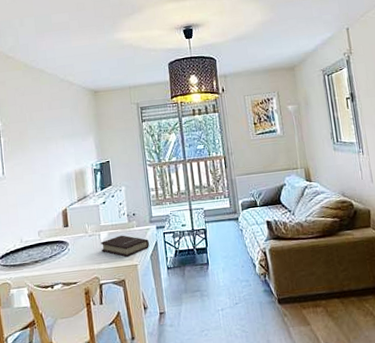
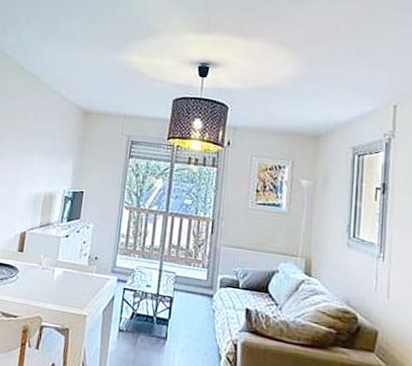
book: present [100,235,149,258] -> none [51,277,105,305]

